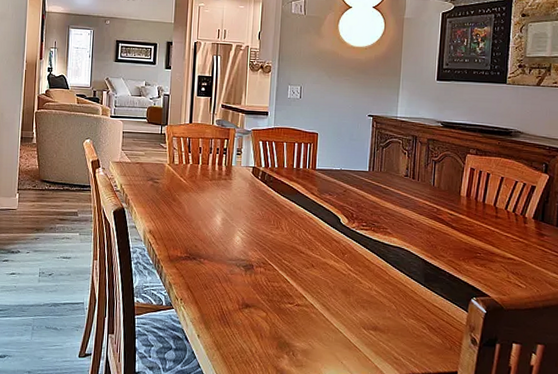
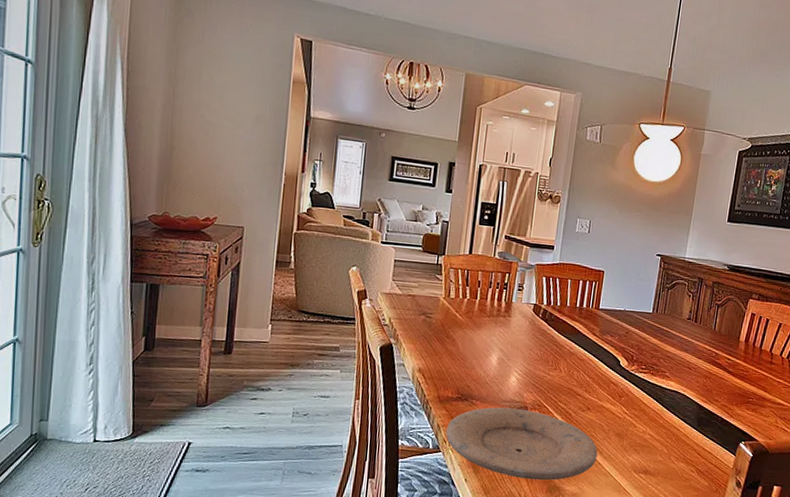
plate: none [177,265,325,337] -> present [446,407,598,481]

